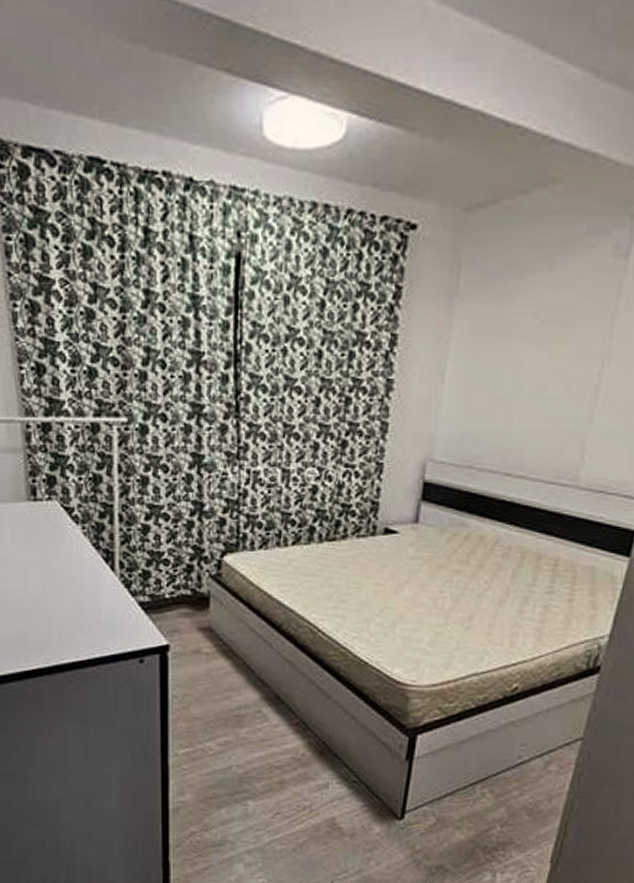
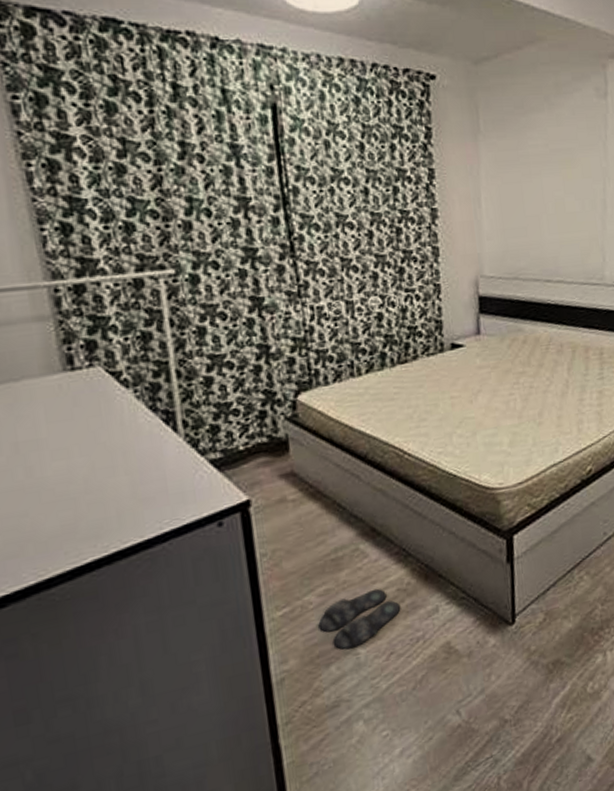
slippers: none [215,751,293,799] -> present [318,588,401,650]

